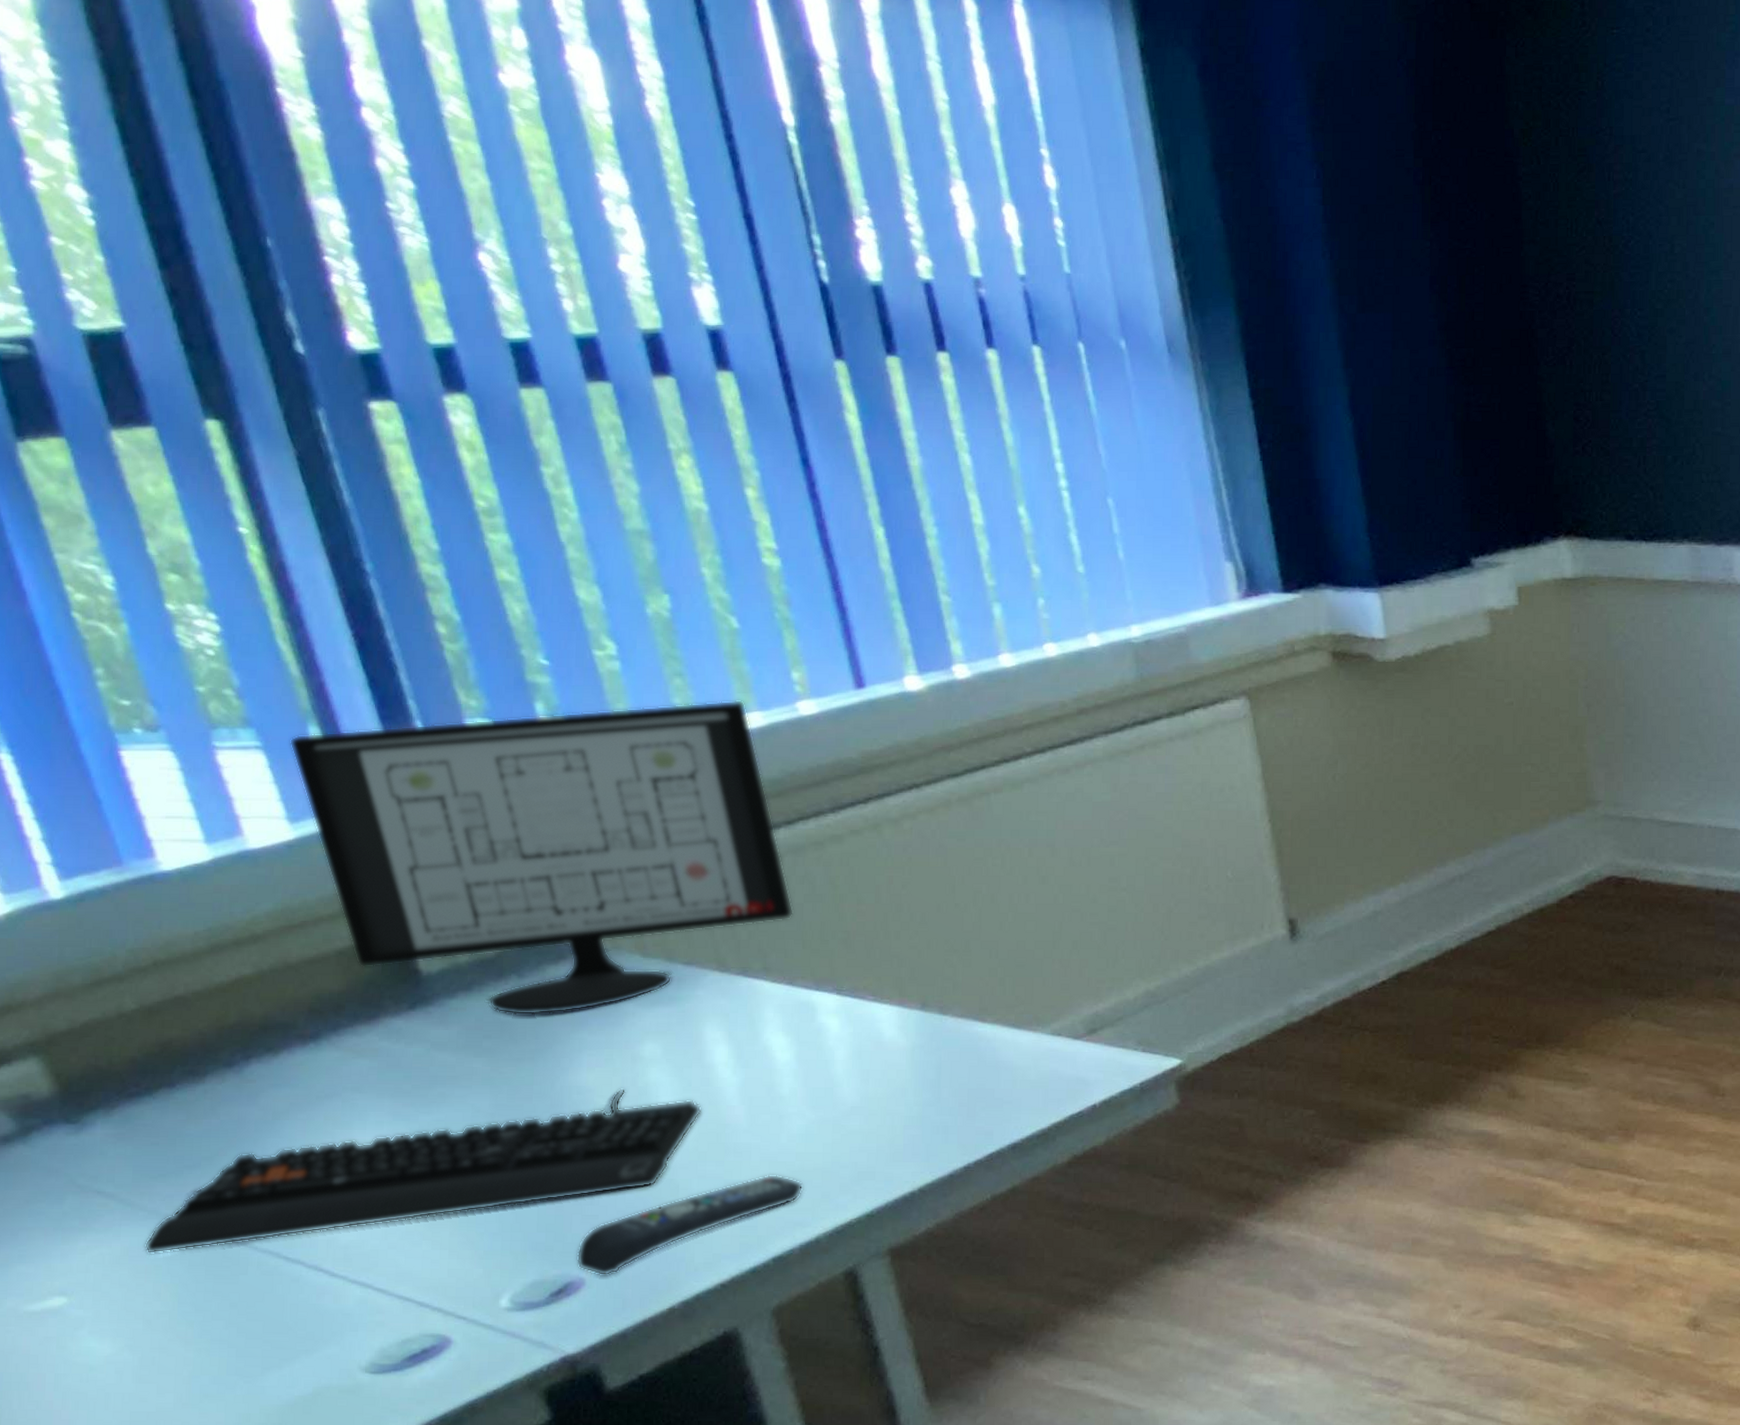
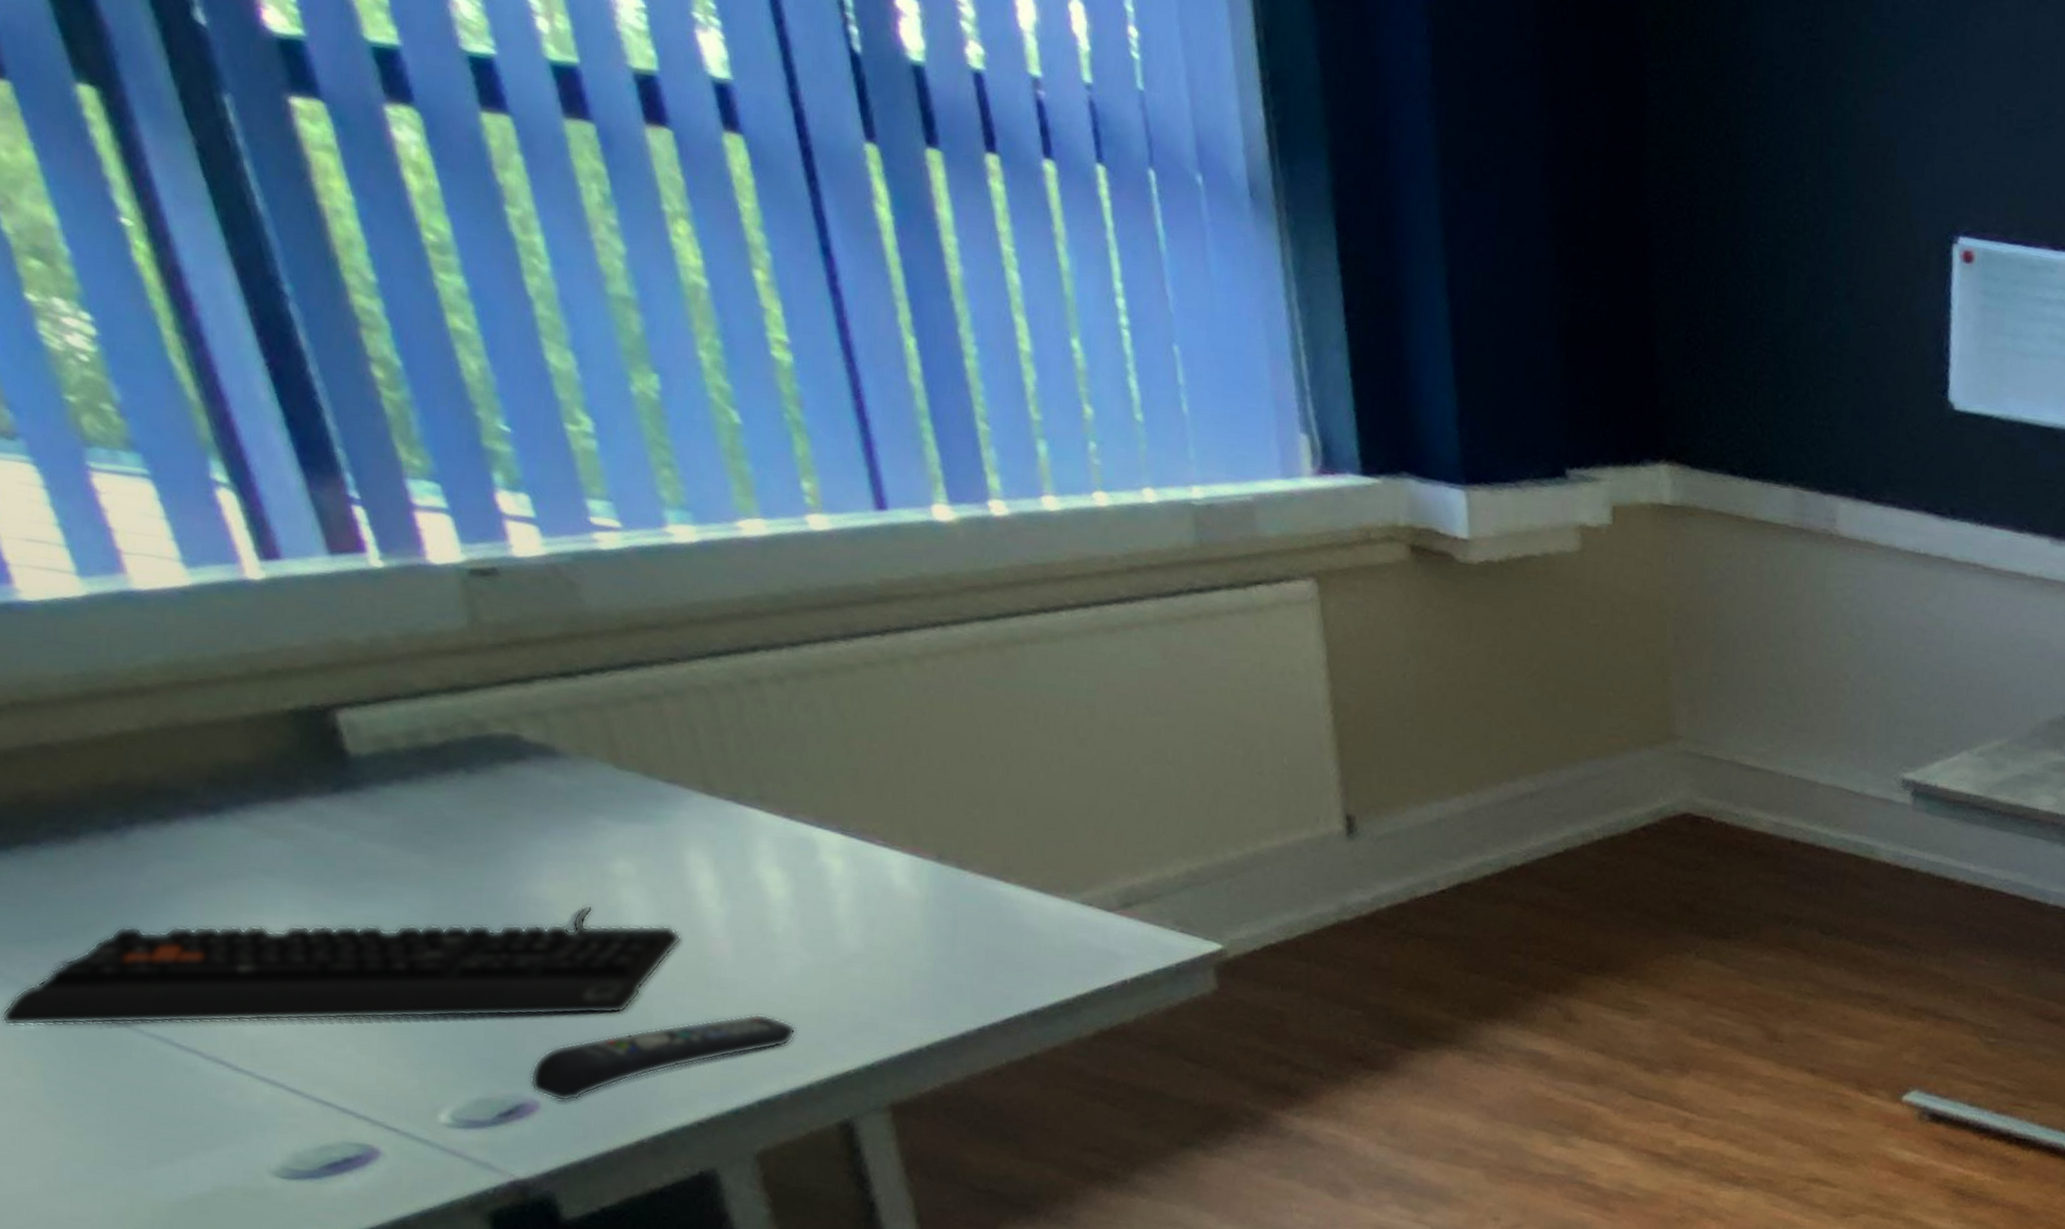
computer monitor: present [289,699,794,1016] -> none [184,467,795,818]

